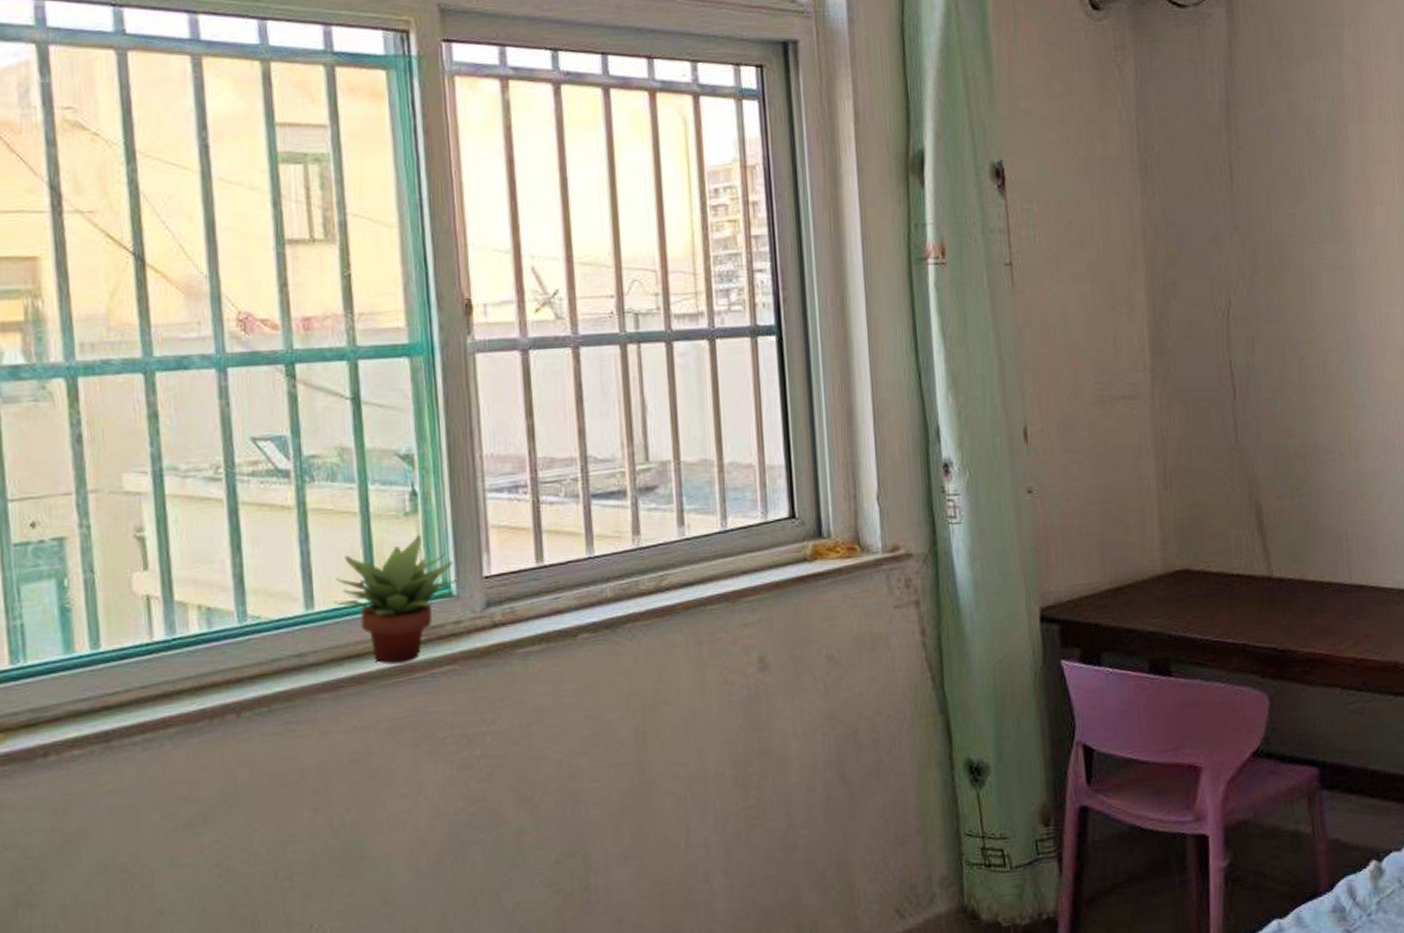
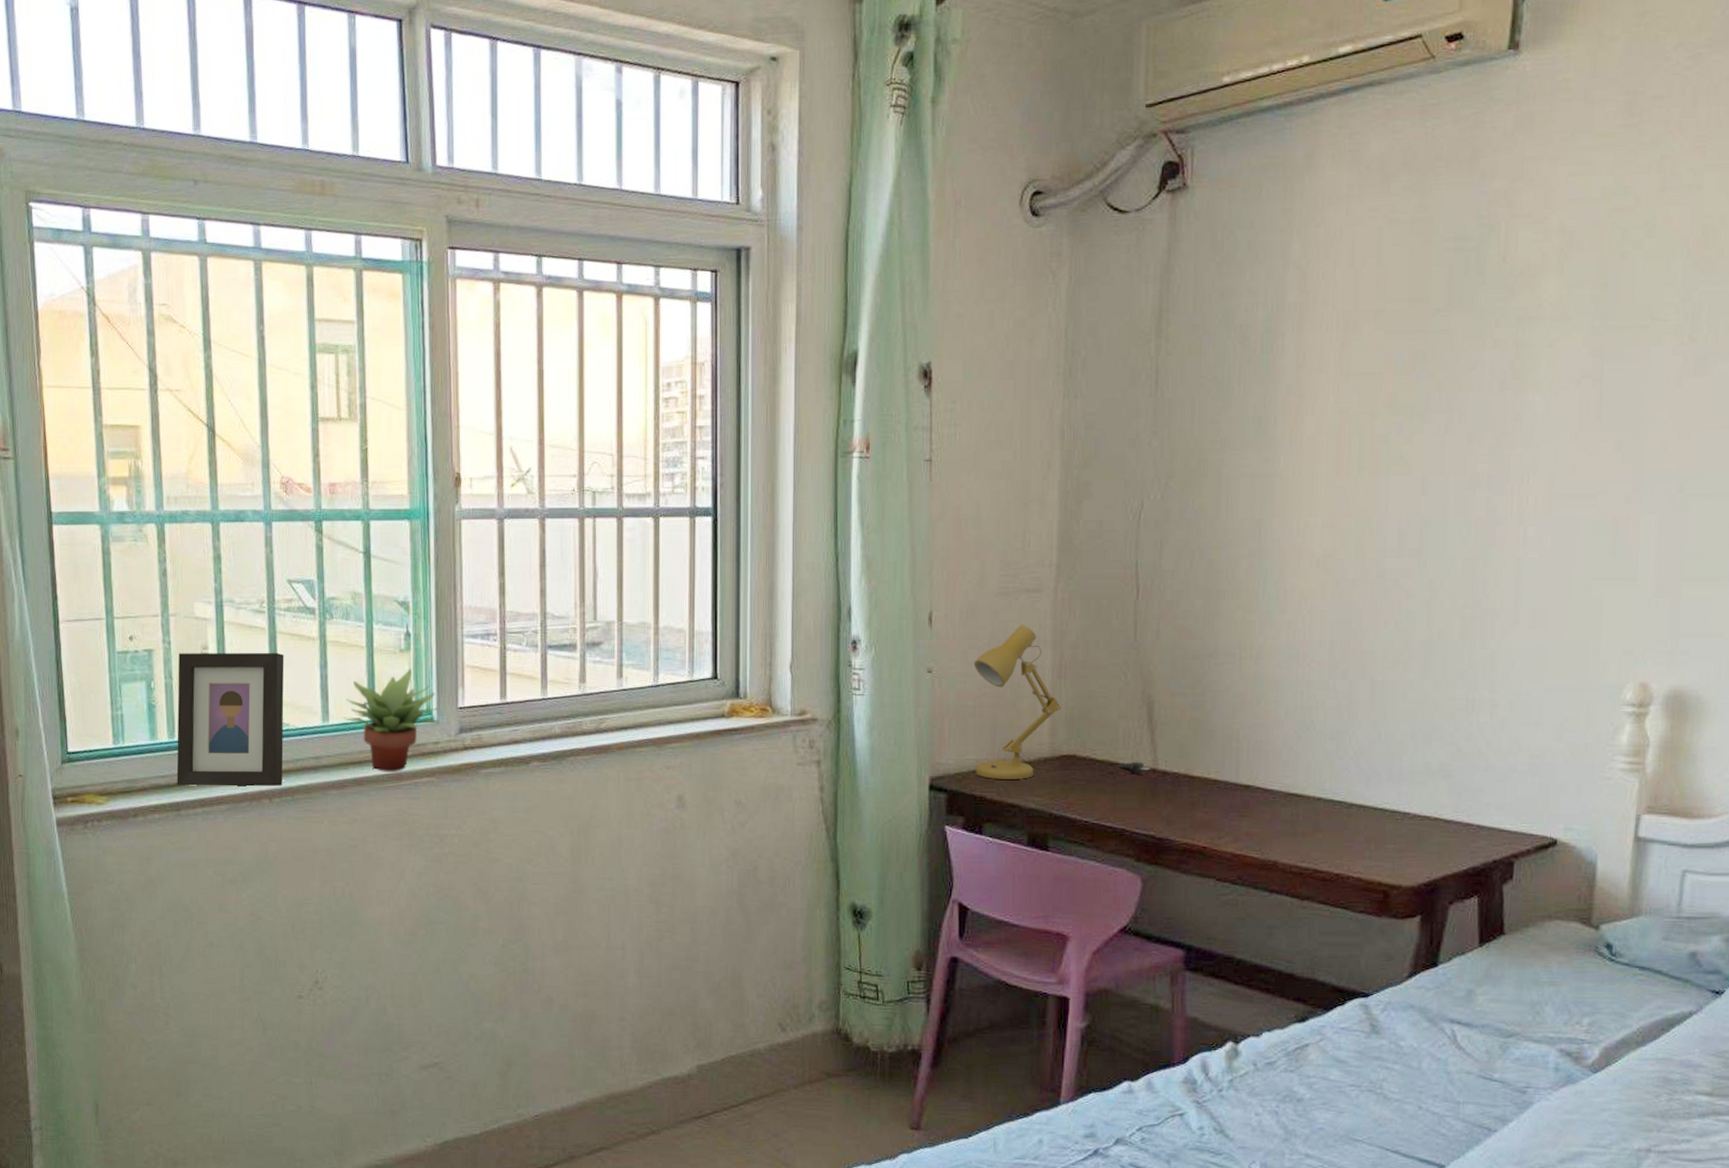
picture frame: none [102,528,255,710] -> present [176,652,285,787]
desk lamp: none [1075,434,1265,604] -> present [973,625,1150,780]

